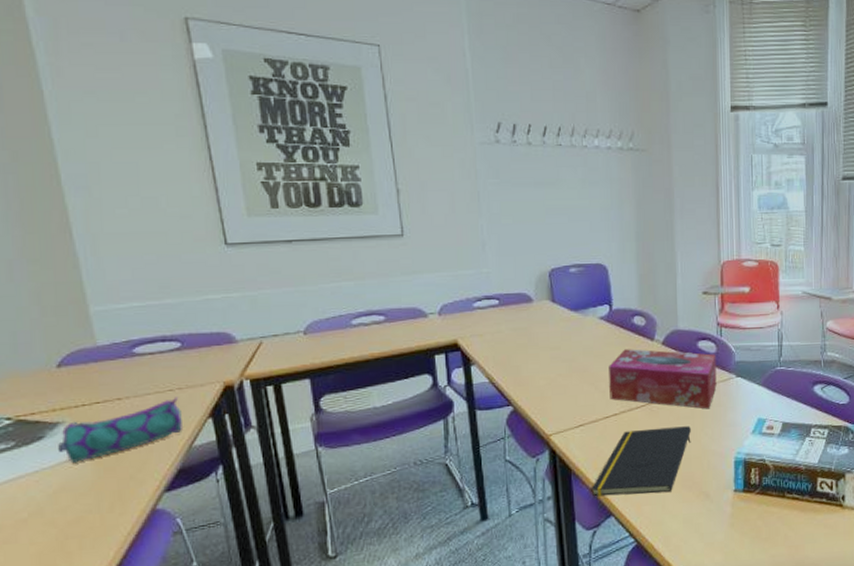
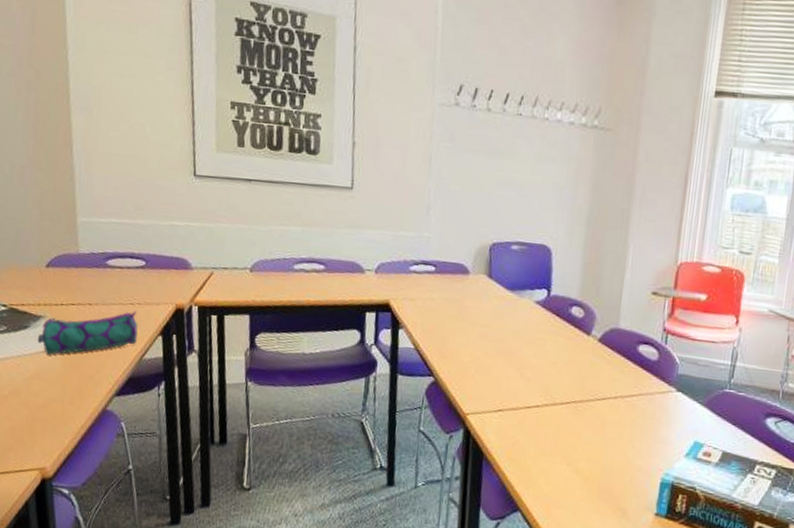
notepad: present [591,426,691,497] -> none [501,426,617,501]
tissue box: present [609,349,717,409] -> none [534,339,657,420]

